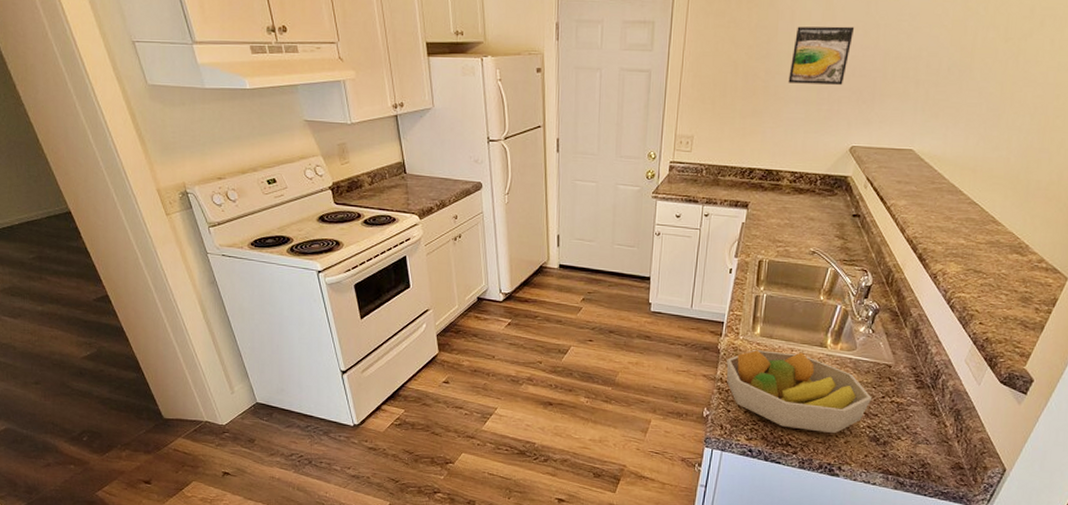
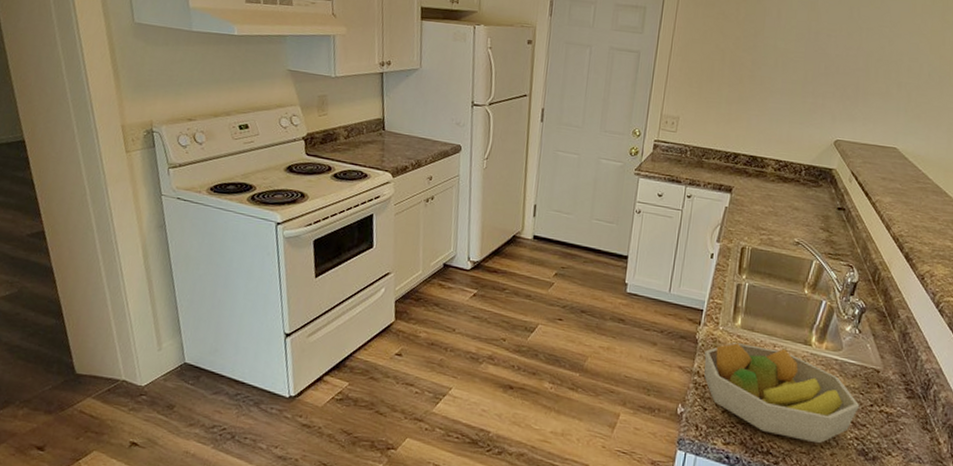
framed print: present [788,26,855,85] -> none [774,23,839,81]

